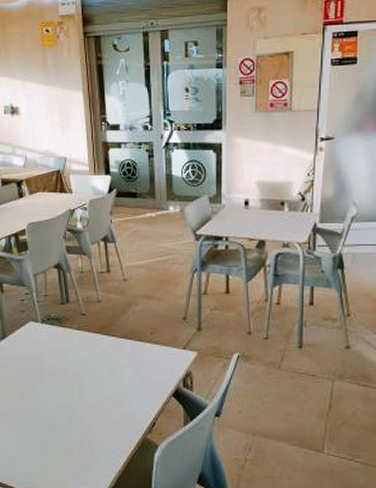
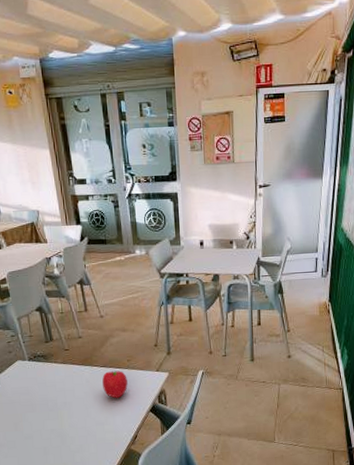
fruit: none [120,344,149,376] -> present [102,371,128,399]

